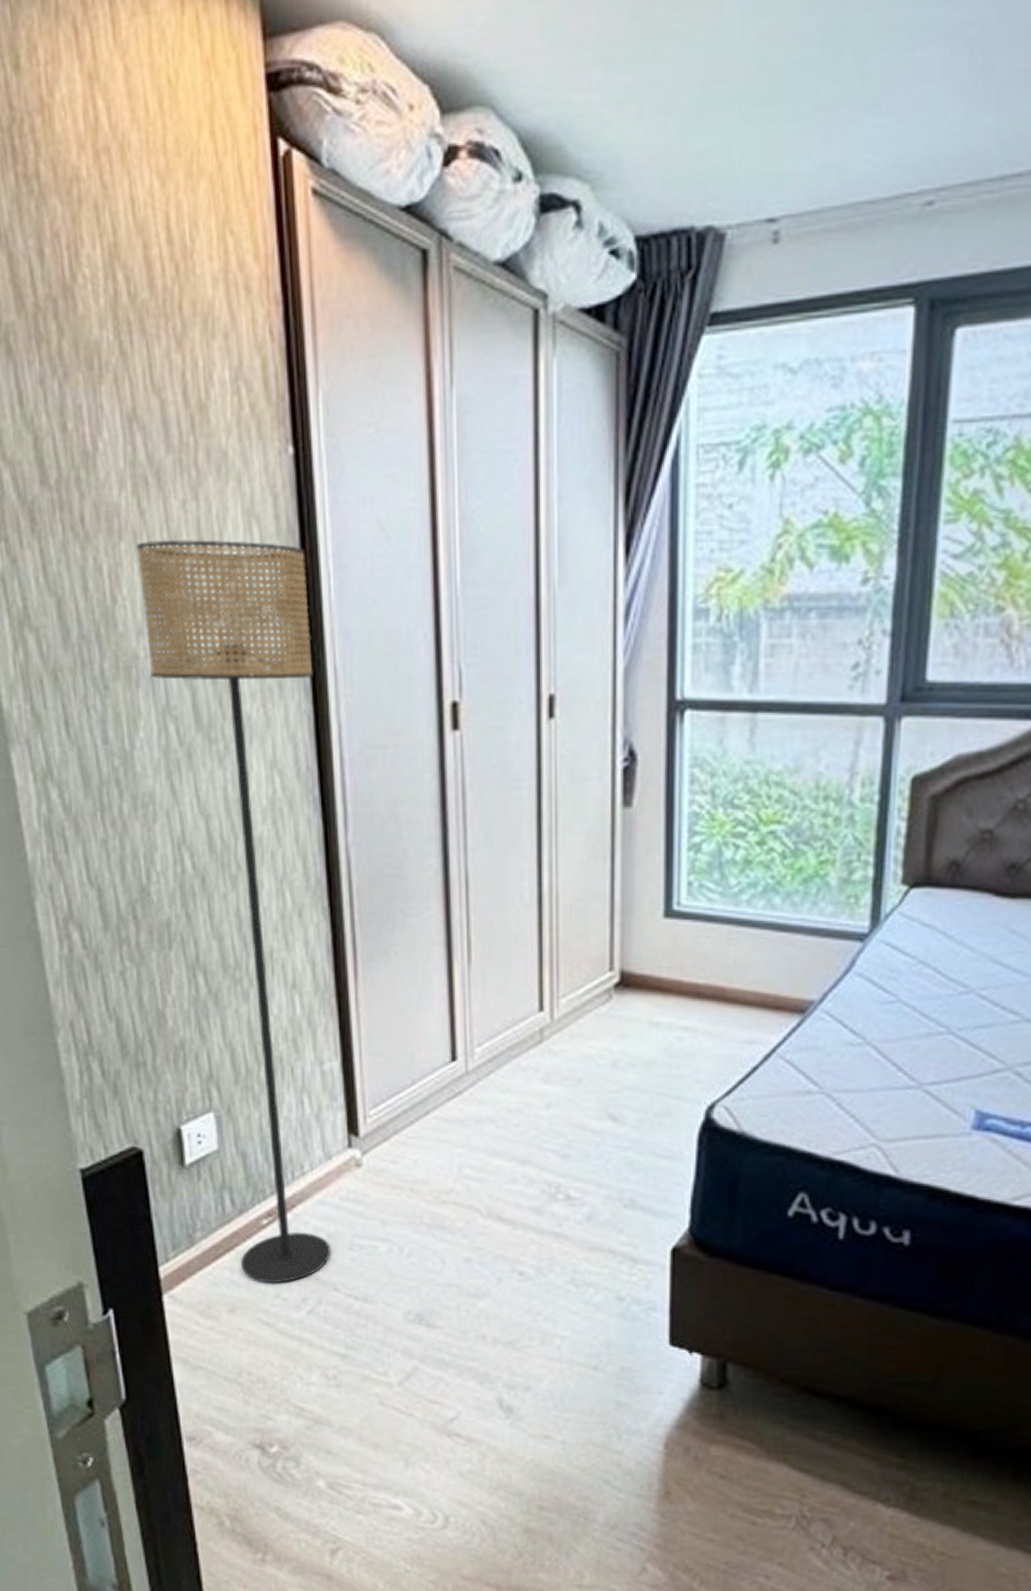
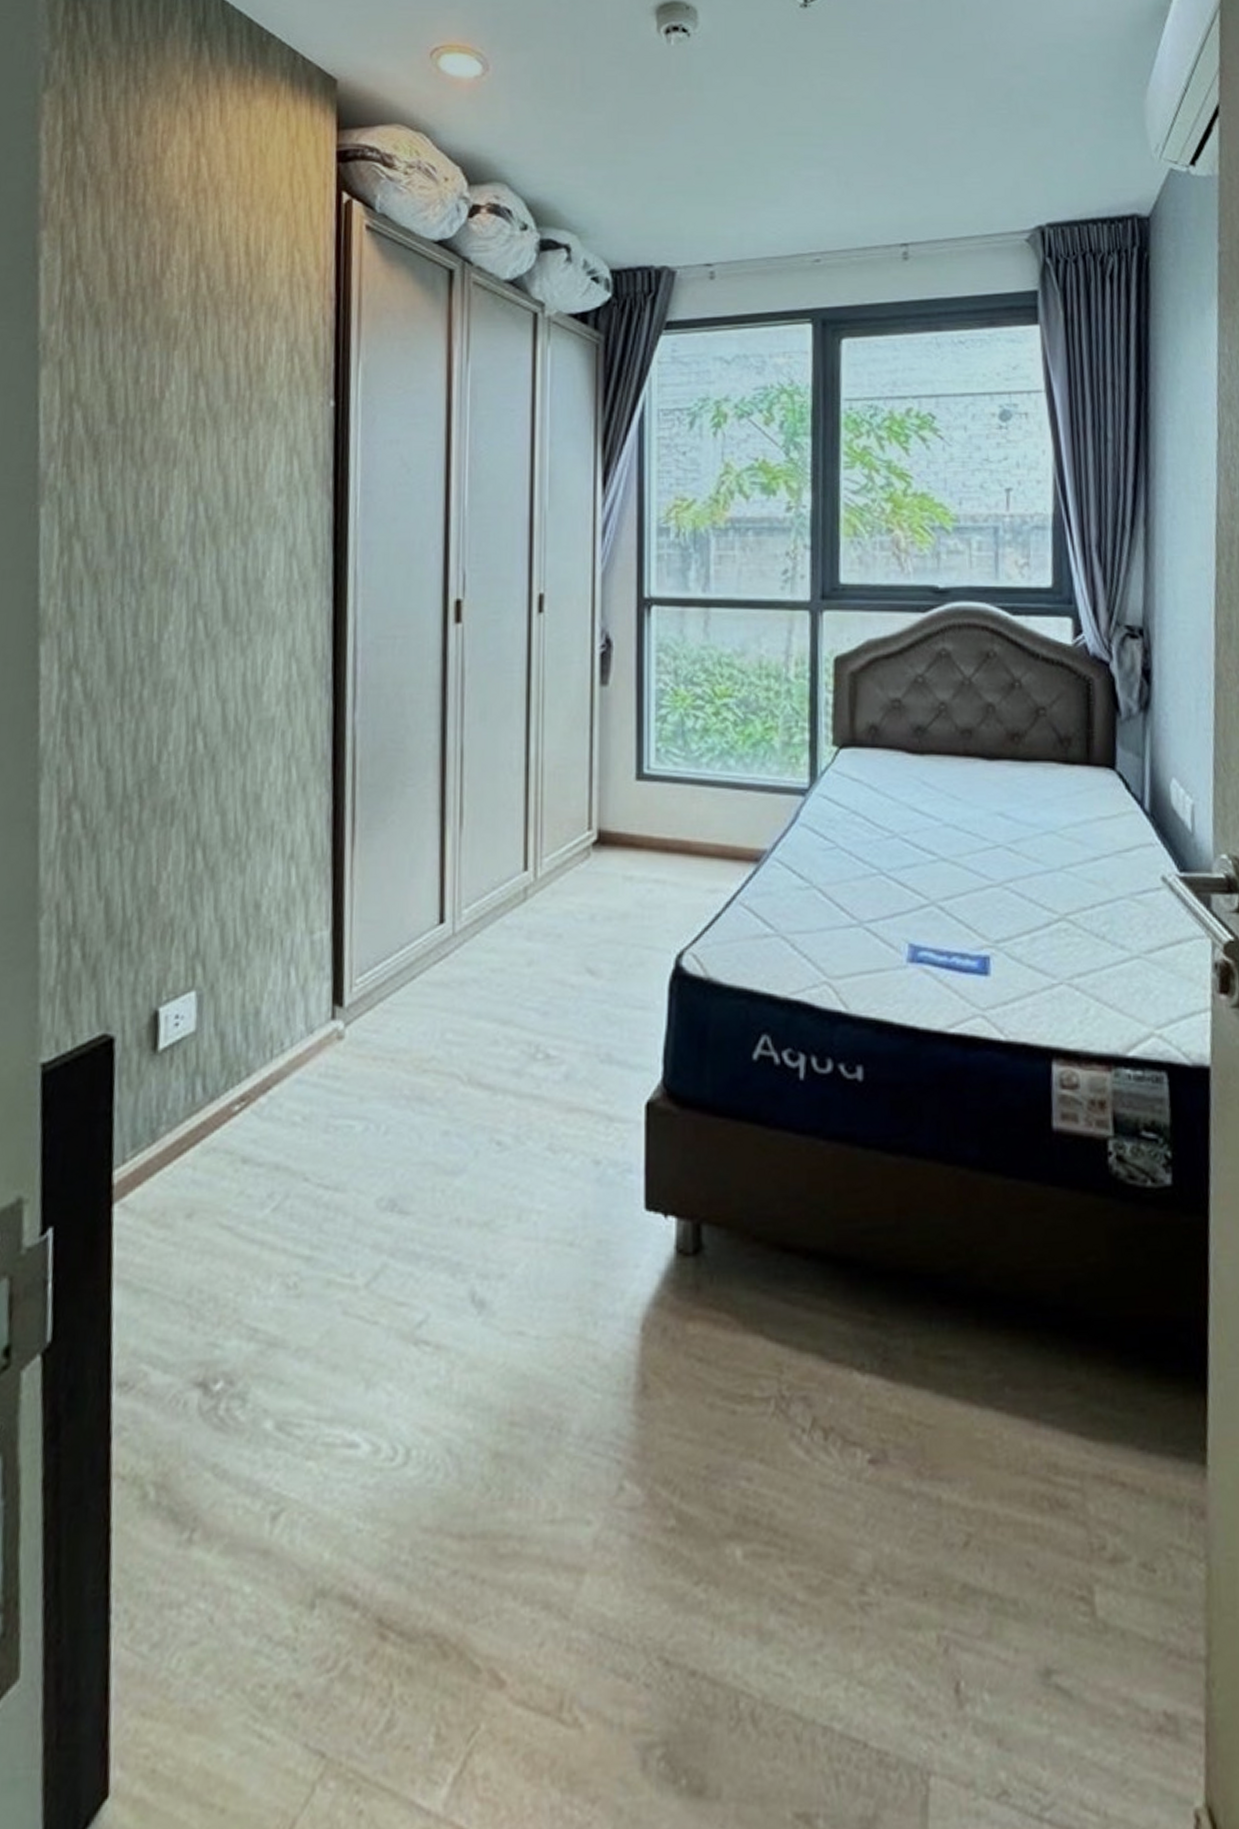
floor lamp: present [136,539,331,1284] -> none [186,468,337,1179]

